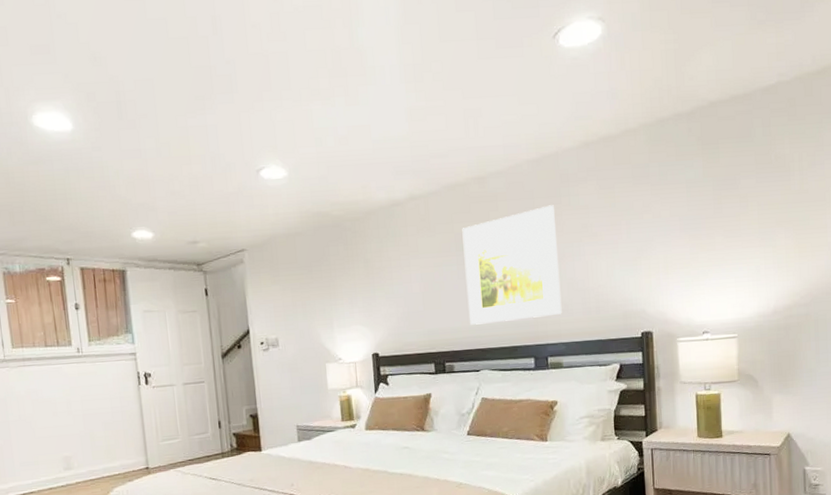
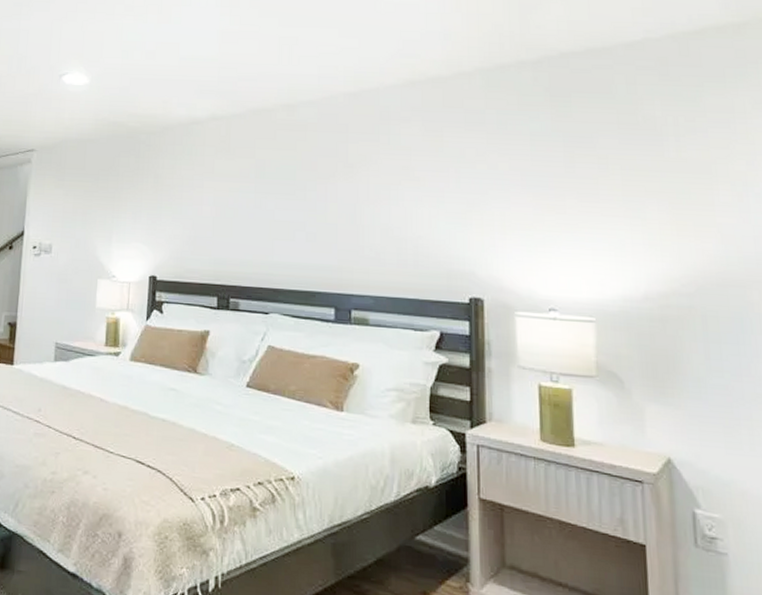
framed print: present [462,205,562,325] -> none [262,142,372,263]

